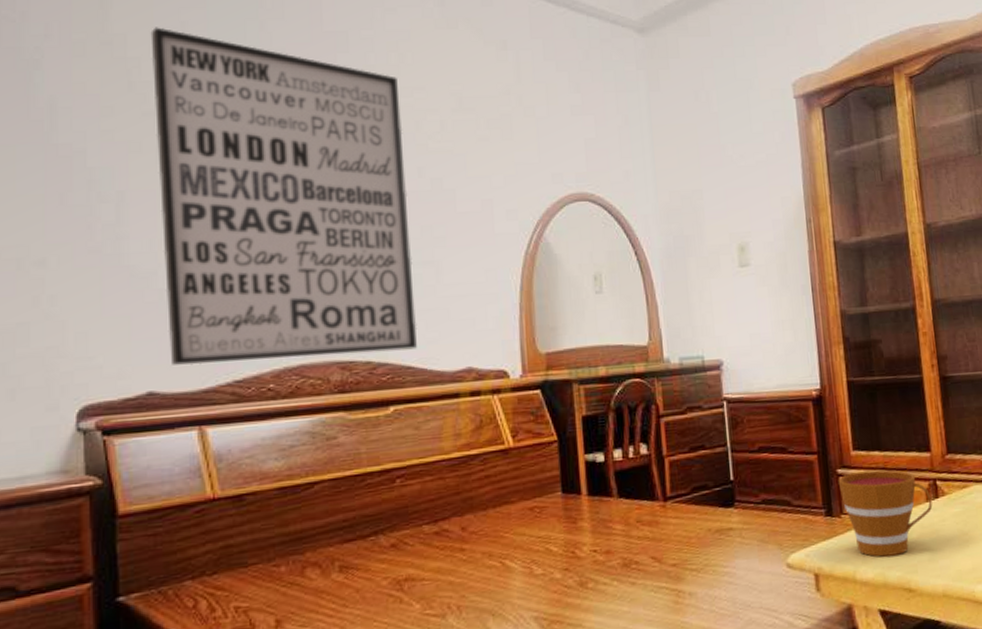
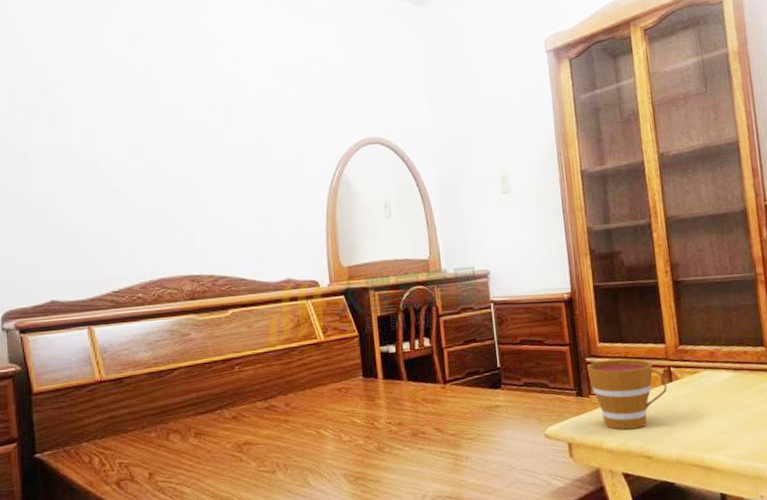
wall art: present [150,27,417,365] -> none [43,21,248,280]

